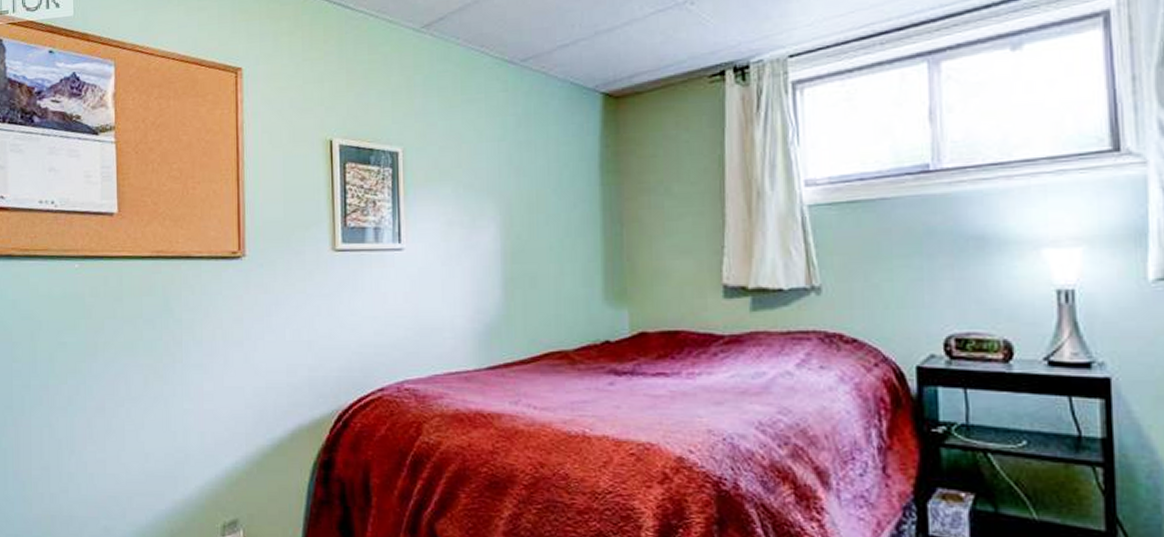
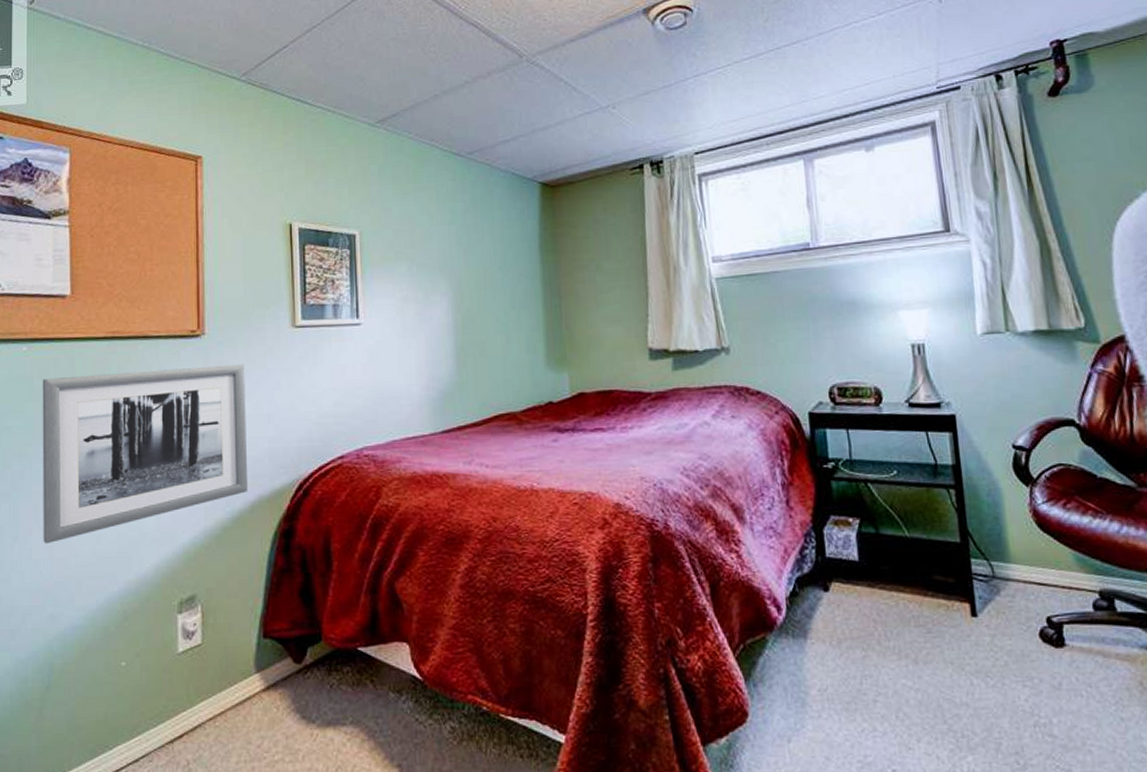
wall art: none [93,288,289,459] -> present [42,364,249,545]

